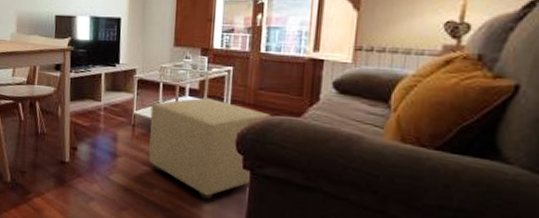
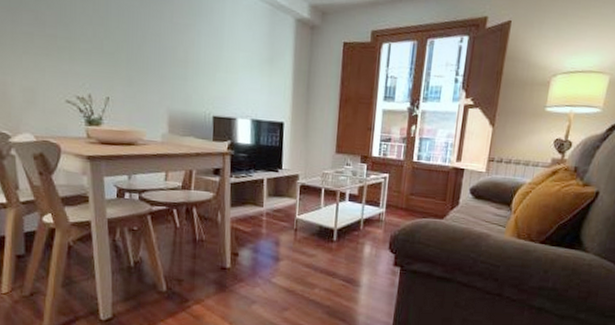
ottoman: present [148,97,272,200] -> none [310,202,420,295]

